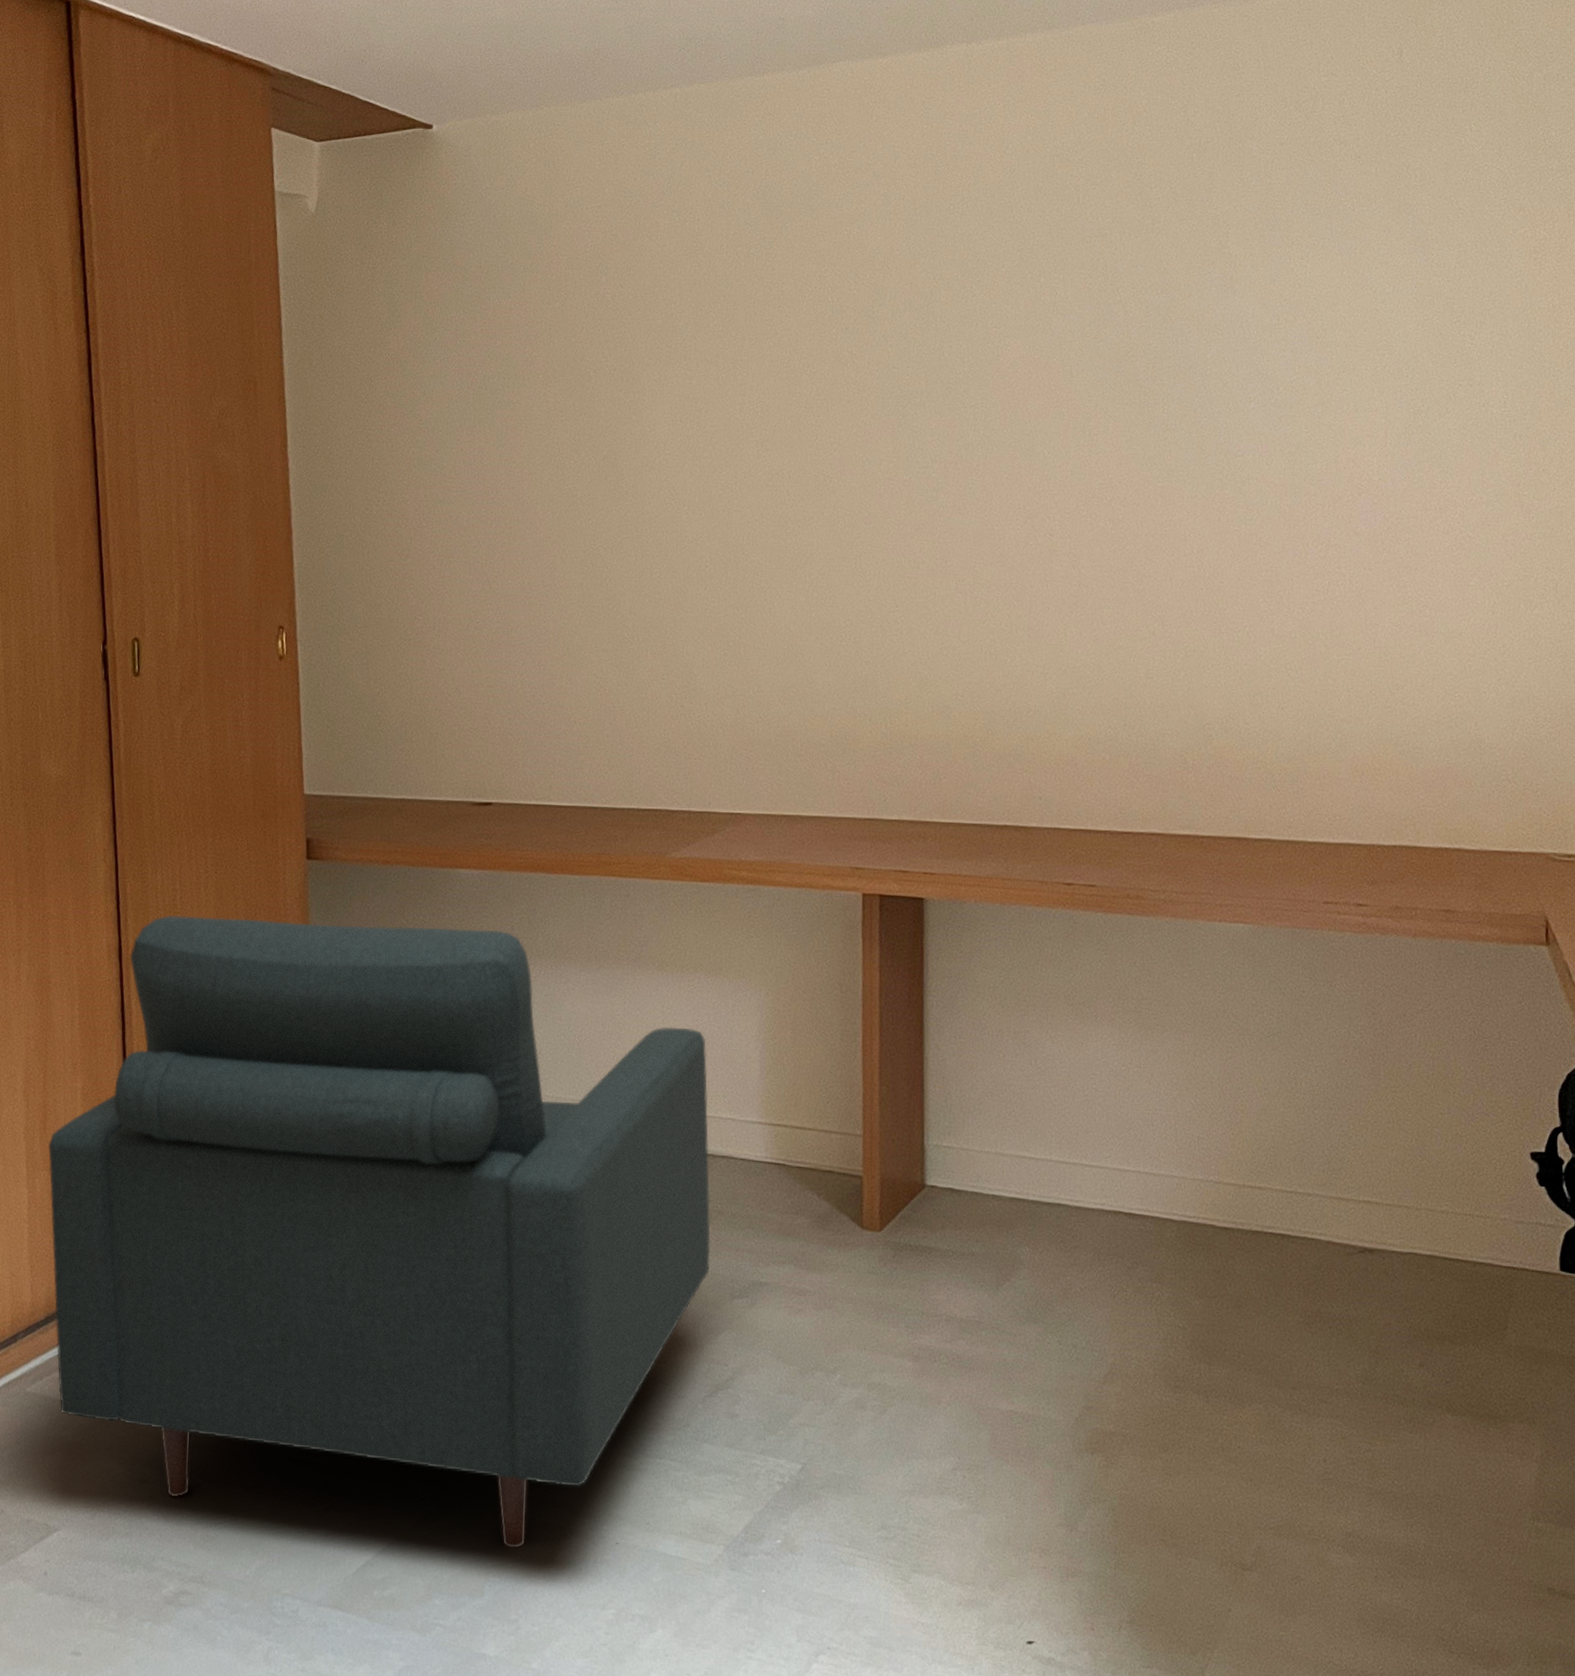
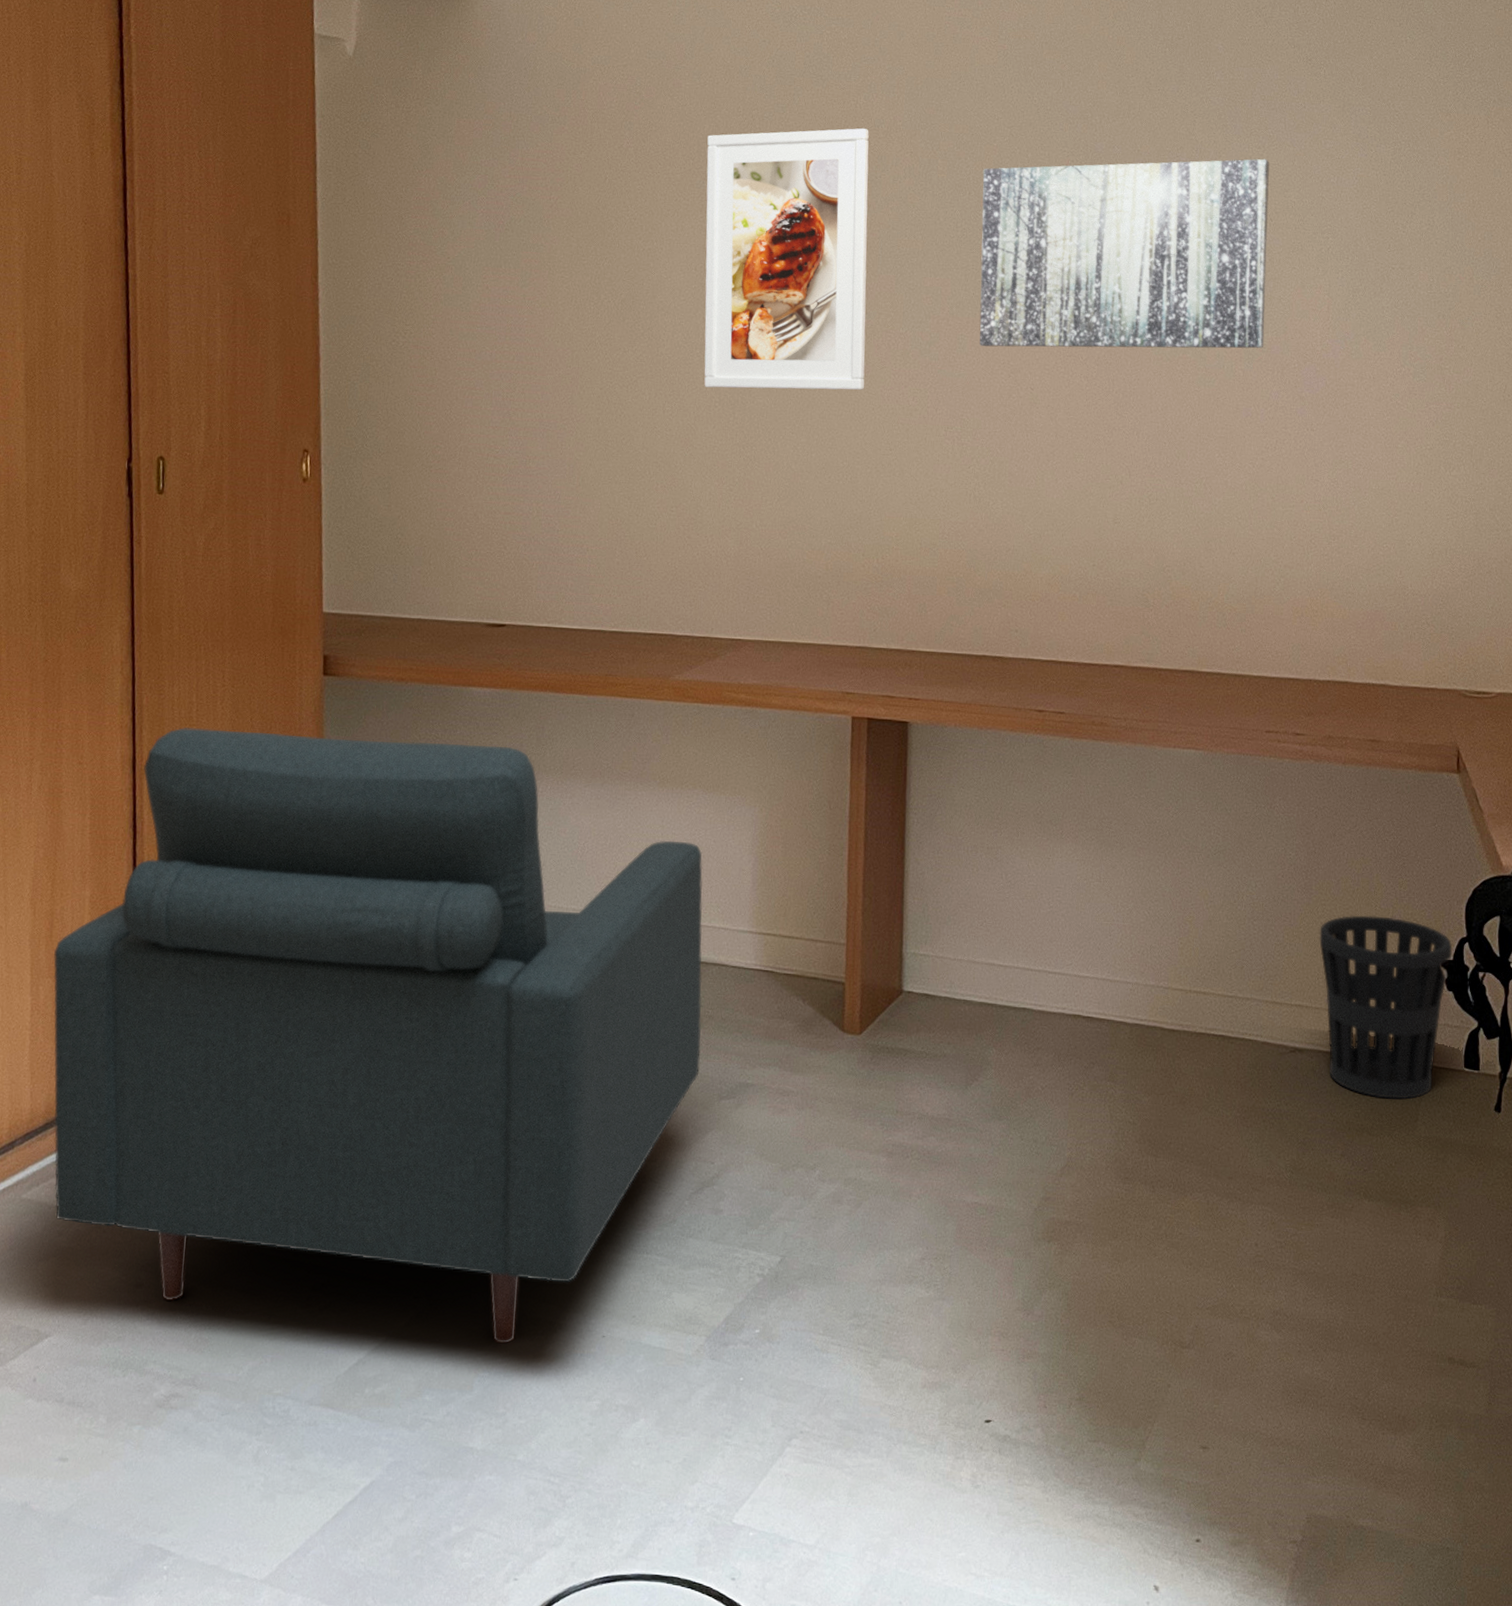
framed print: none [689,259,867,547] -> present [704,128,869,390]
wall art: none [990,270,1314,491] -> present [979,158,1269,349]
wastebasket: none [1390,1103,1544,1305] -> present [1319,915,1453,1100]

